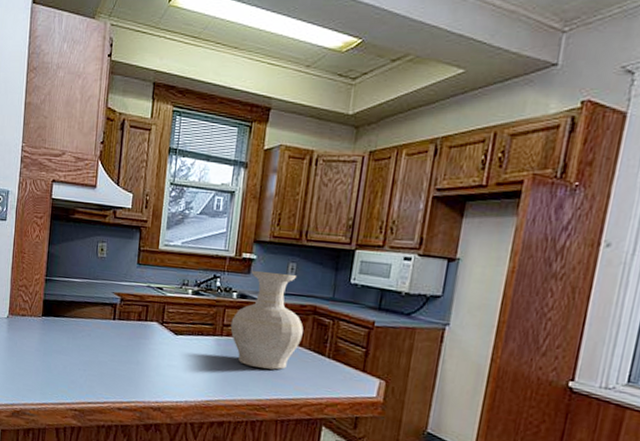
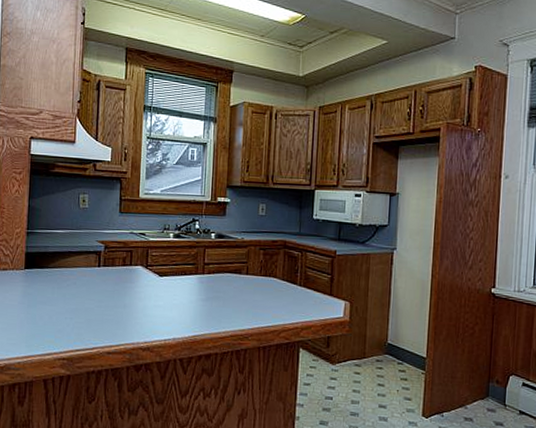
vase: present [230,271,304,370] -> none [211,213,276,301]

